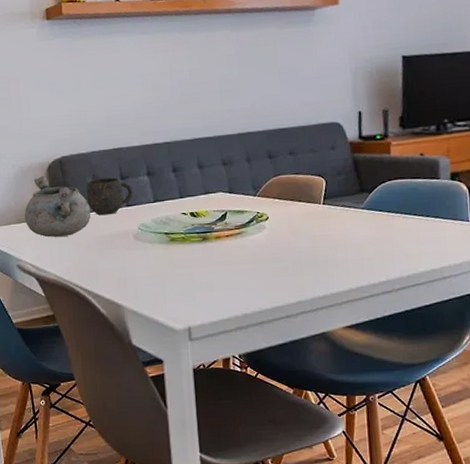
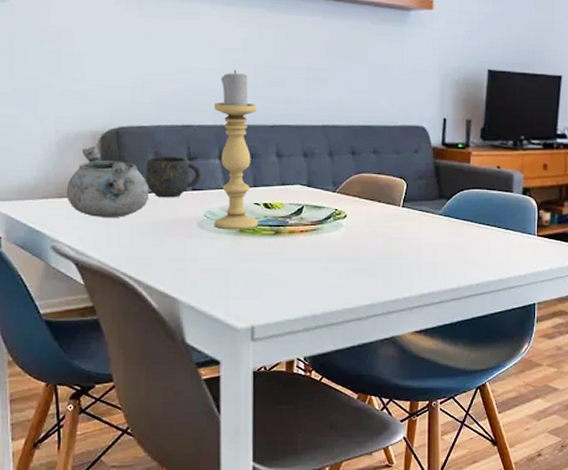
candle holder: none [139,92,187,240] -> present [214,69,259,230]

